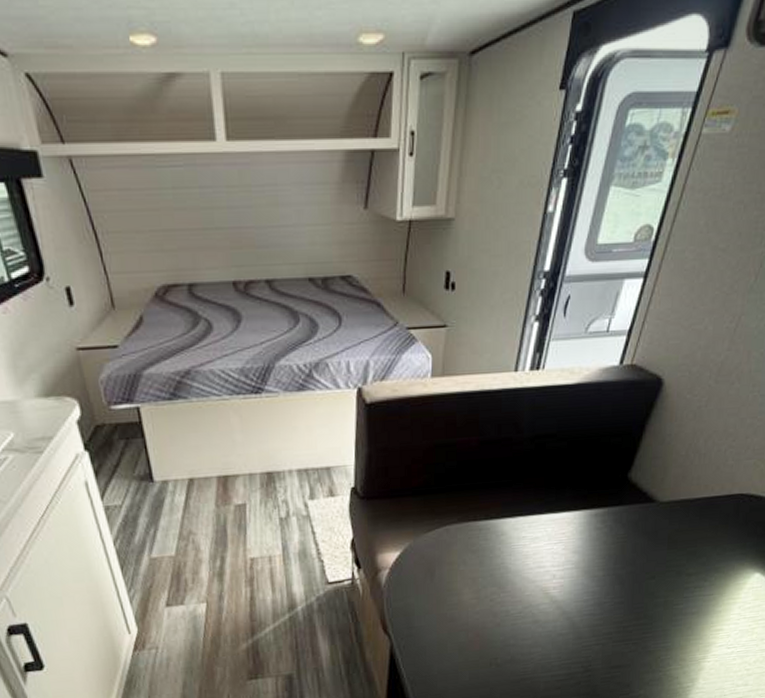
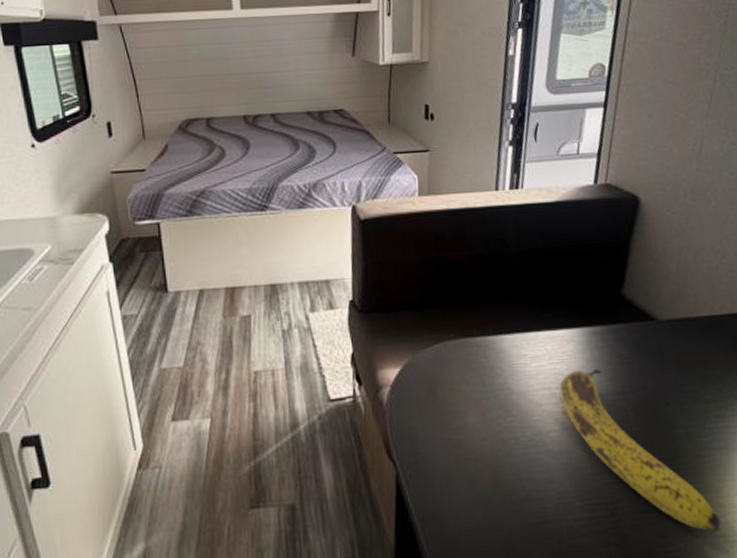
fruit: none [553,548,680,681] -> present [559,369,721,532]

